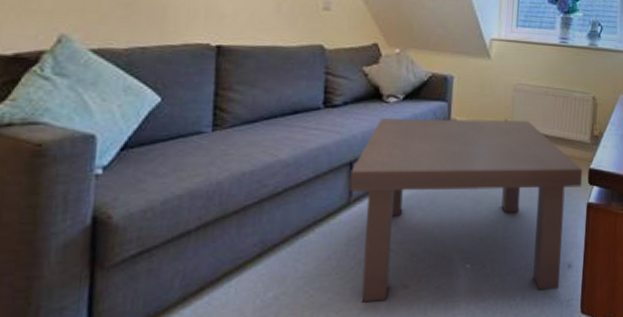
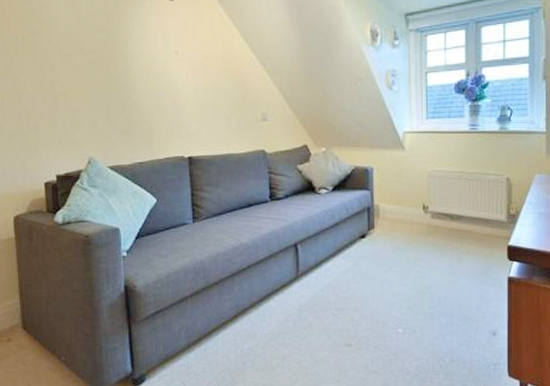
coffee table: present [349,118,583,303] -> none [295,203,502,356]

